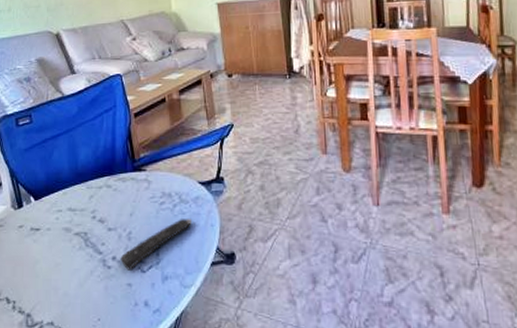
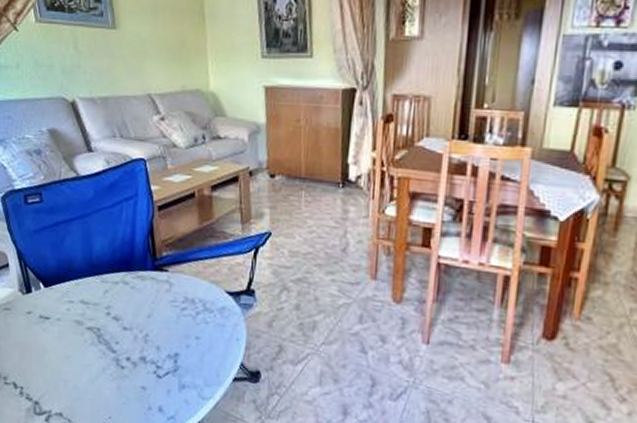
remote control: present [120,219,191,270] -> none [135,328,215,374]

